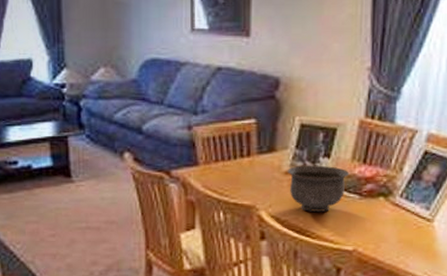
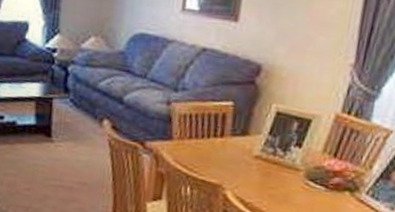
bowl: present [287,165,350,212] -> none [257,151,319,199]

